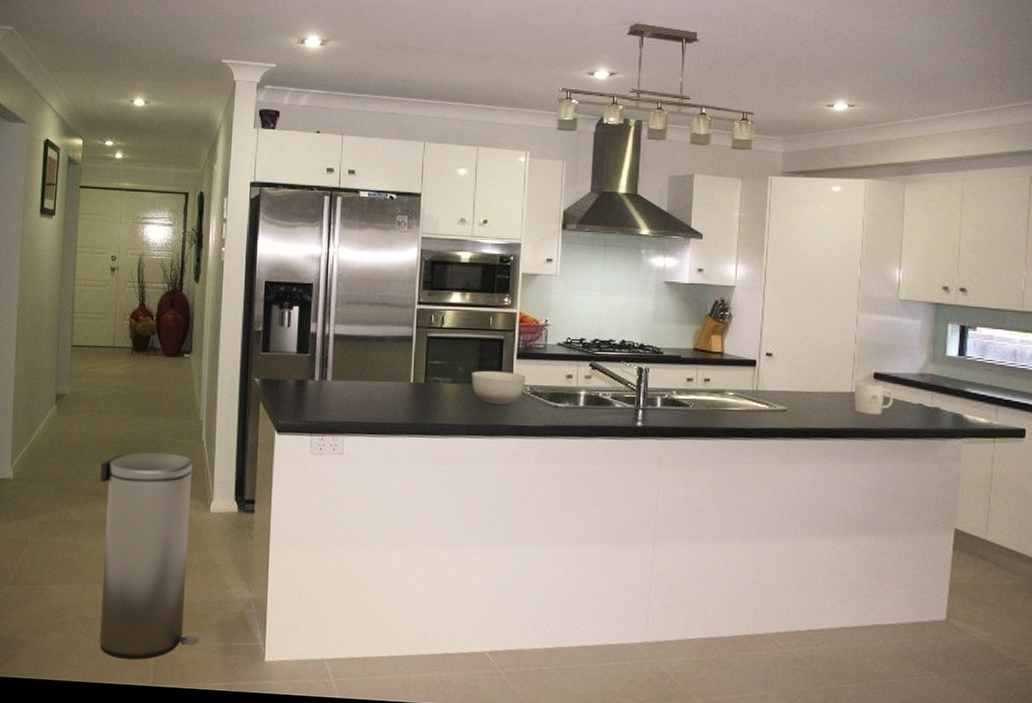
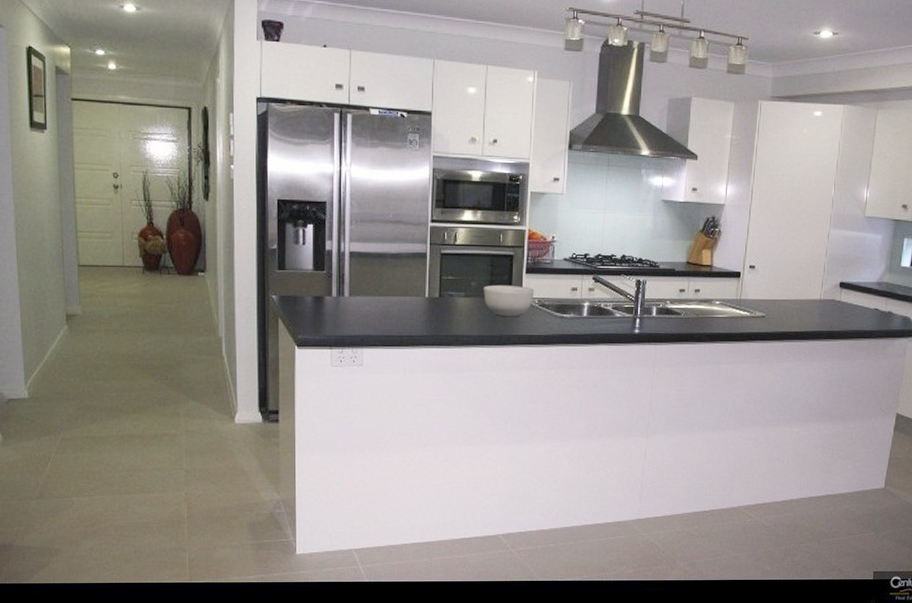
pedal bin: present [100,452,199,660] -> none [120,369,232,560]
mug: present [854,382,894,415] -> none [821,291,855,319]

